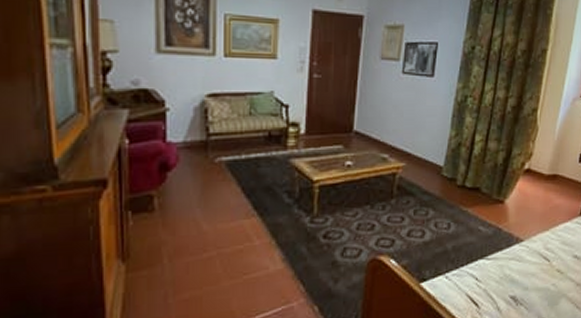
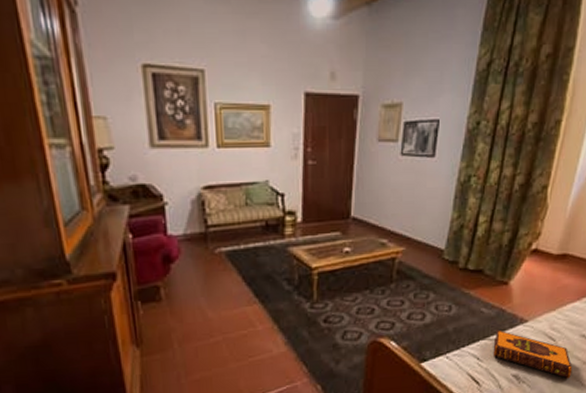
hardback book: none [491,249,567,301] -> present [493,329,573,379]

